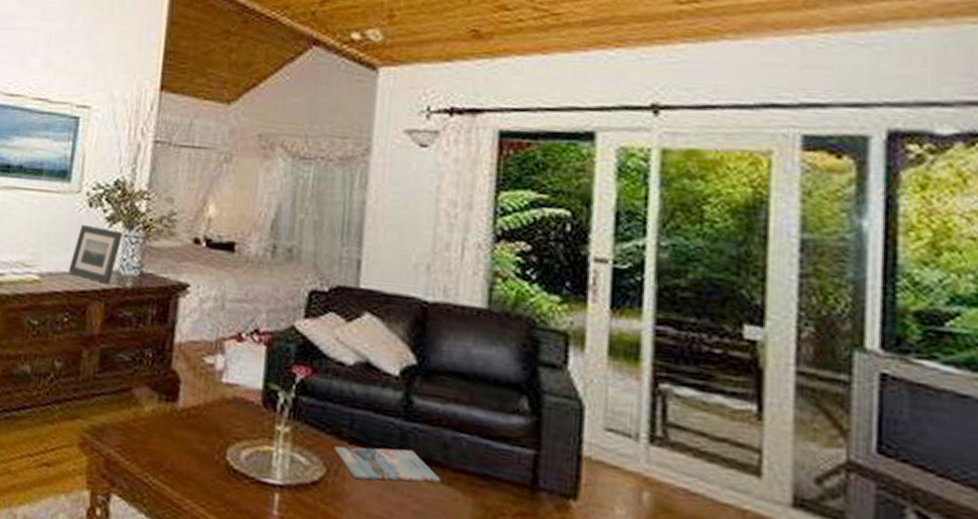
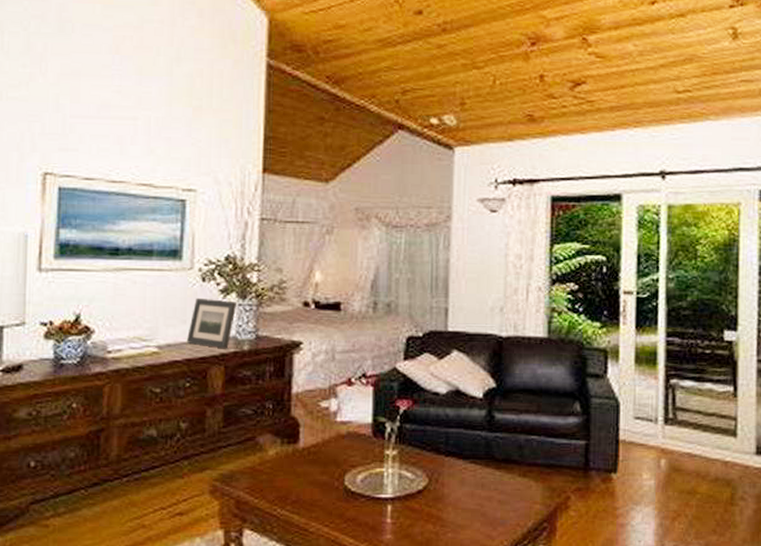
magazine: present [334,446,441,483] -> none [434,454,518,484]

